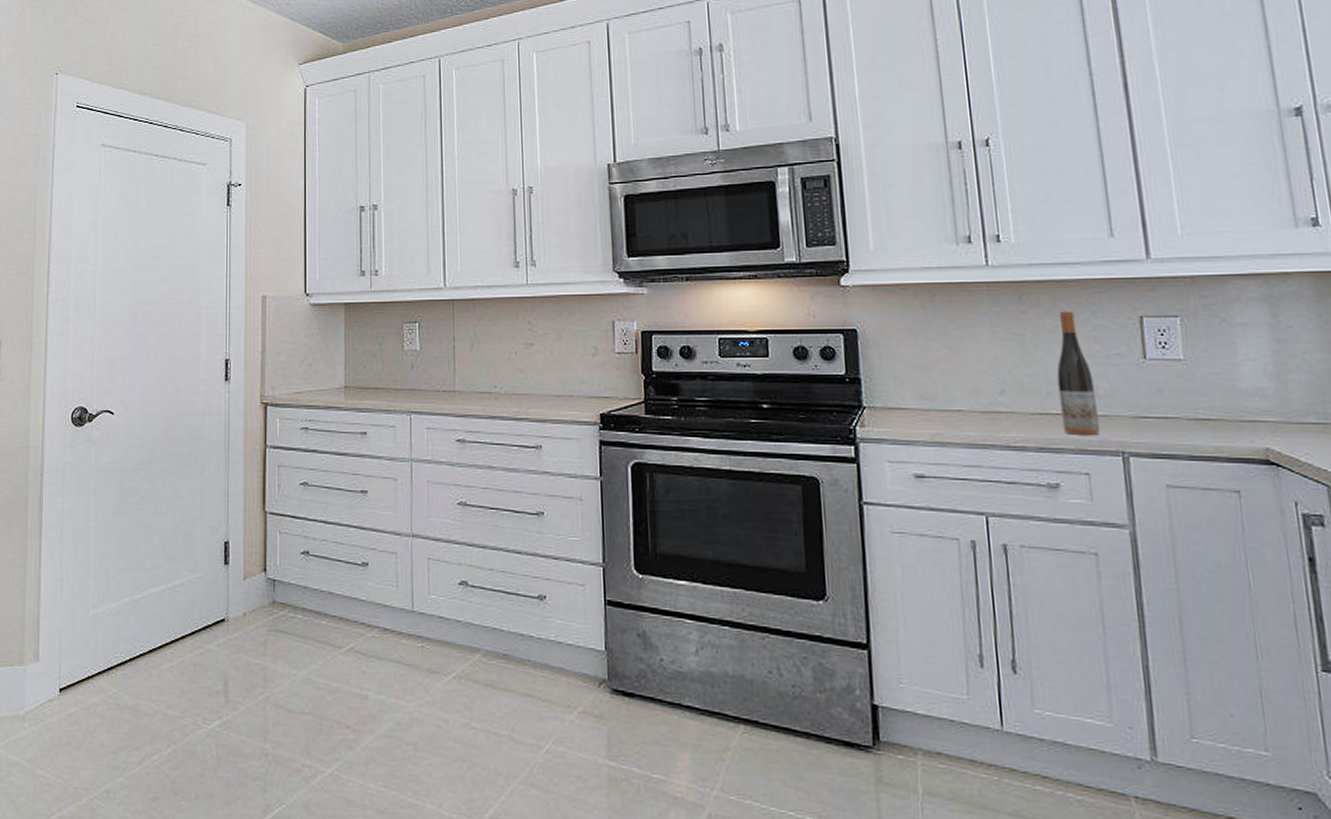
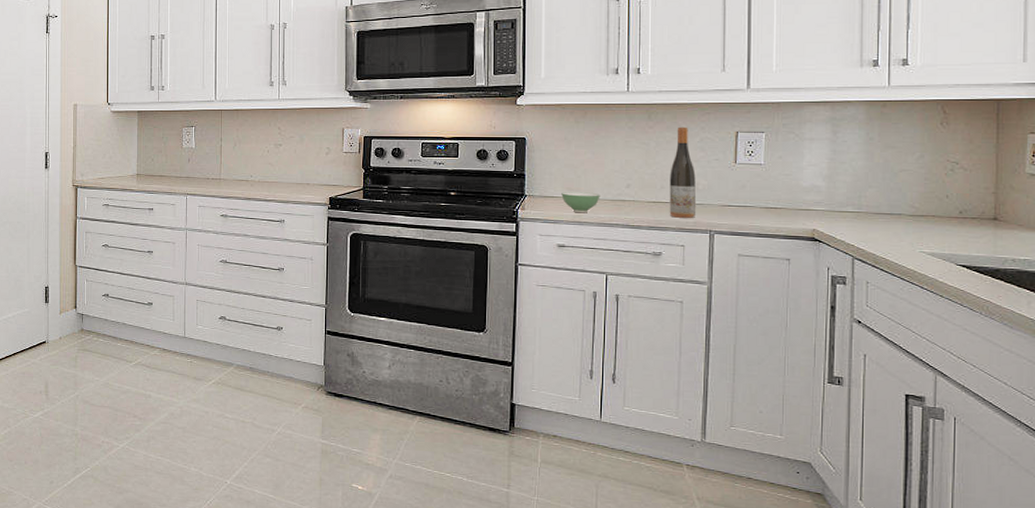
bowl: none [912,402,966,431] -> present [561,192,600,213]

